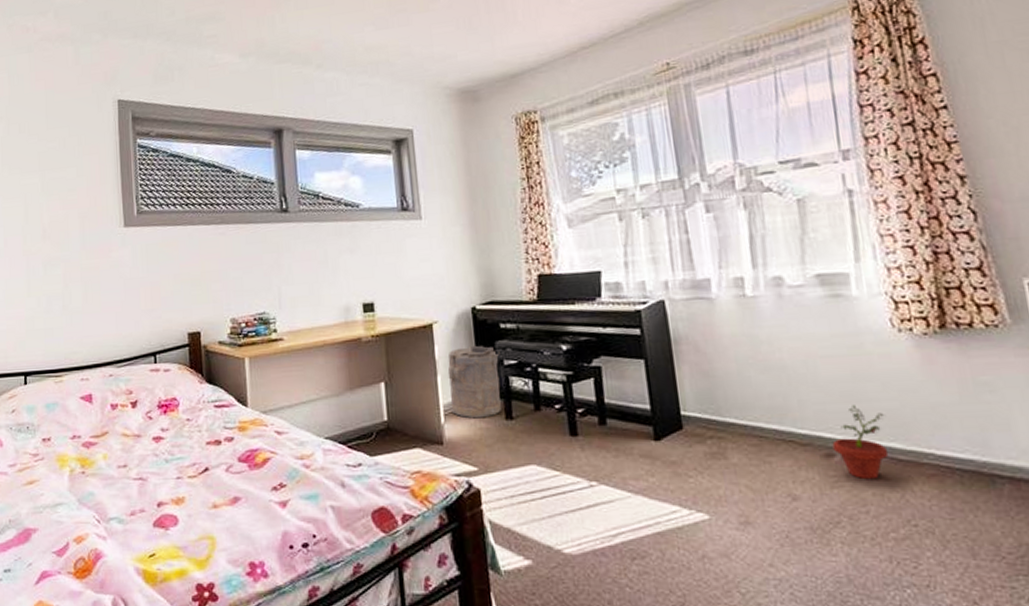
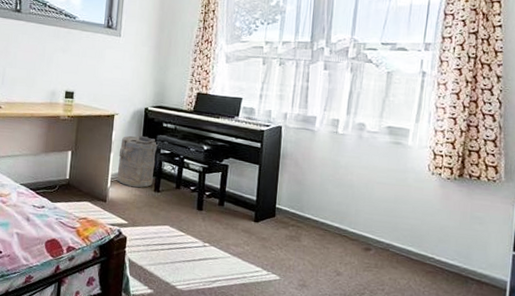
potted plant: present [832,405,889,480] -> none [371,218,409,269]

